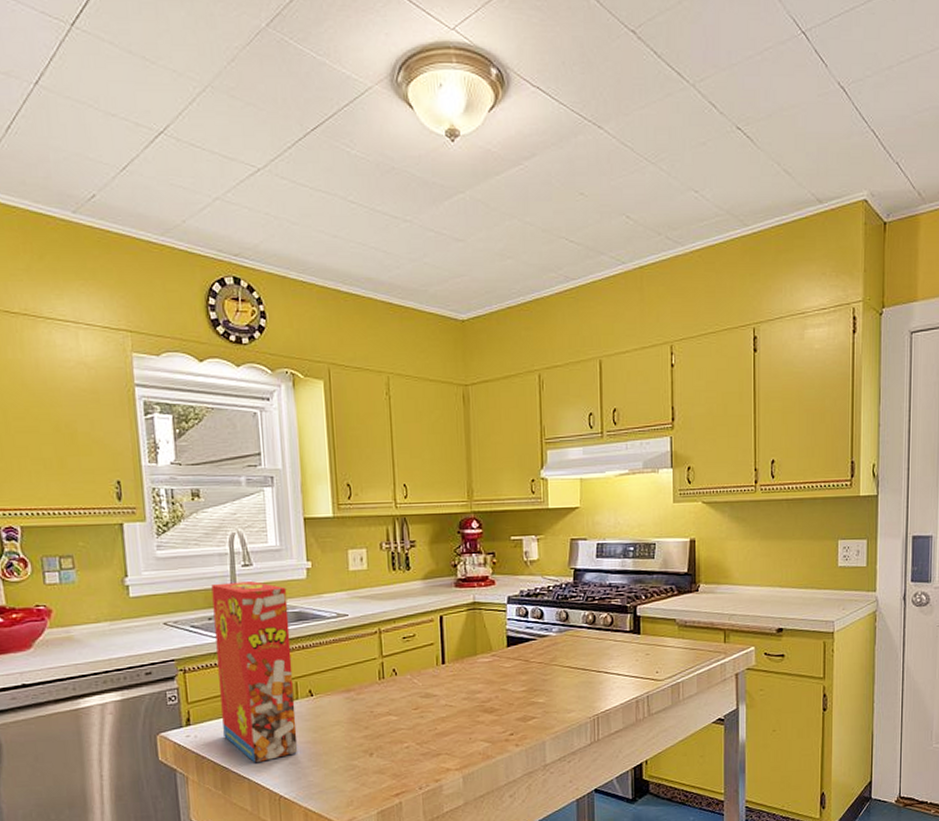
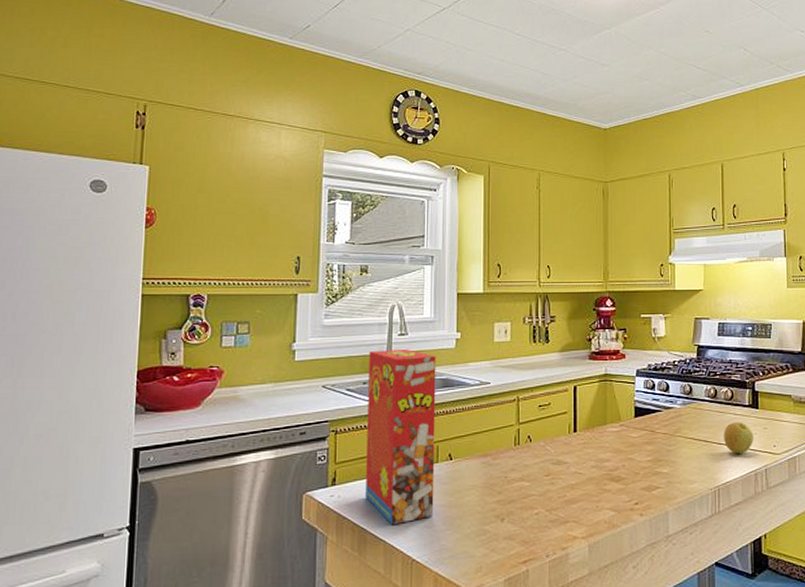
apple: none [603,648,635,681] -> present [724,422,753,454]

